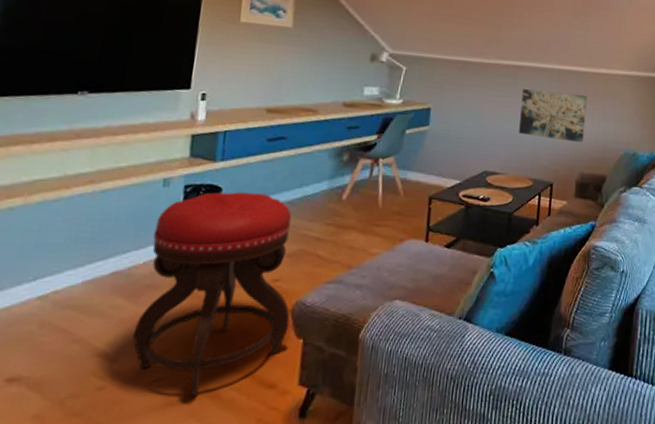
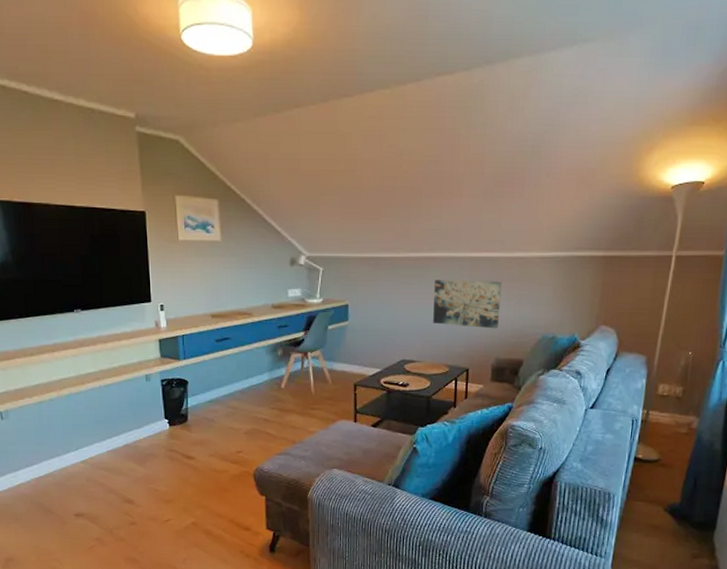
stool: present [132,192,292,397] -> none [146,384,253,533]

